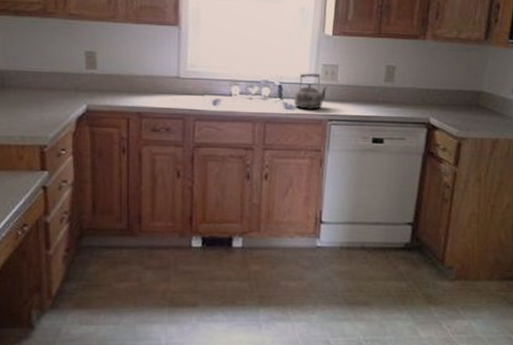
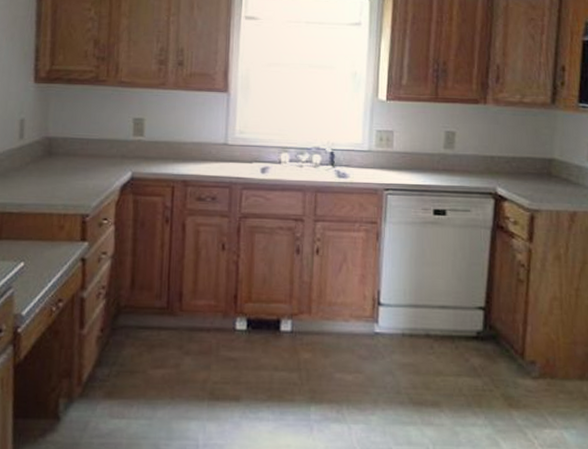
kettle: present [294,73,328,110] -> none [347,139,383,178]

